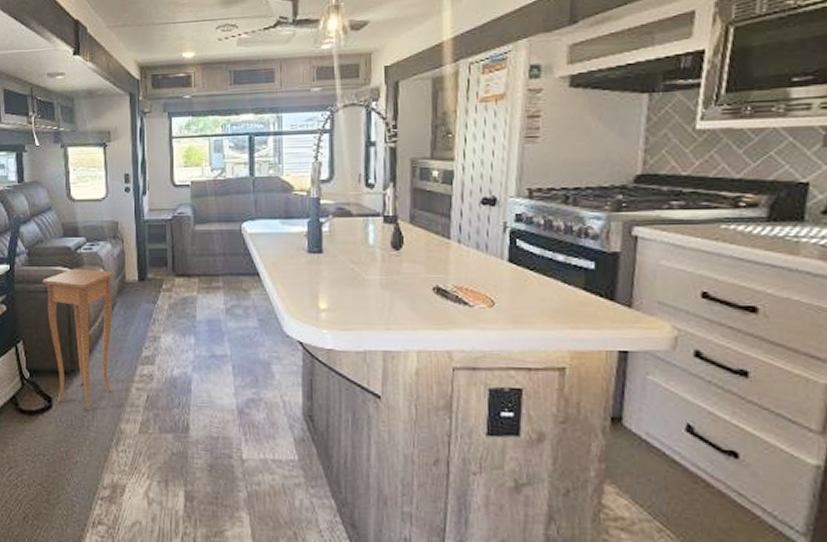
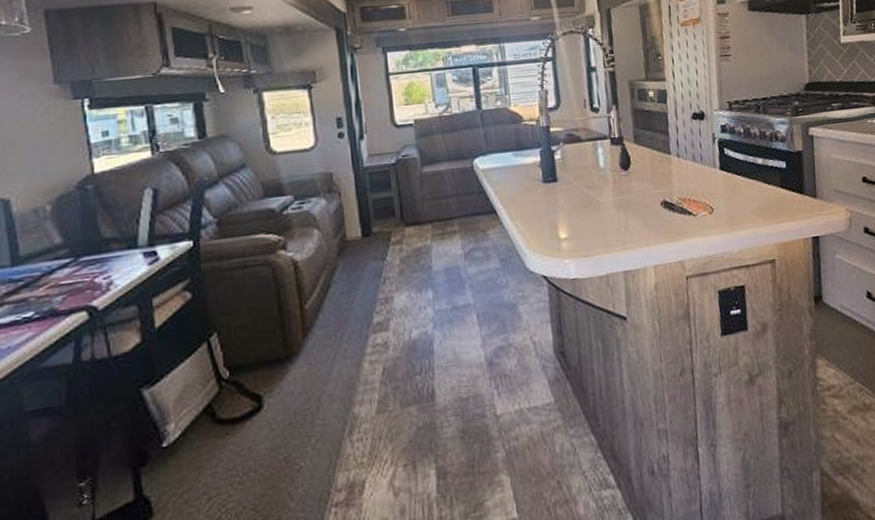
side table: present [42,268,114,411] -> none [239,231,340,402]

